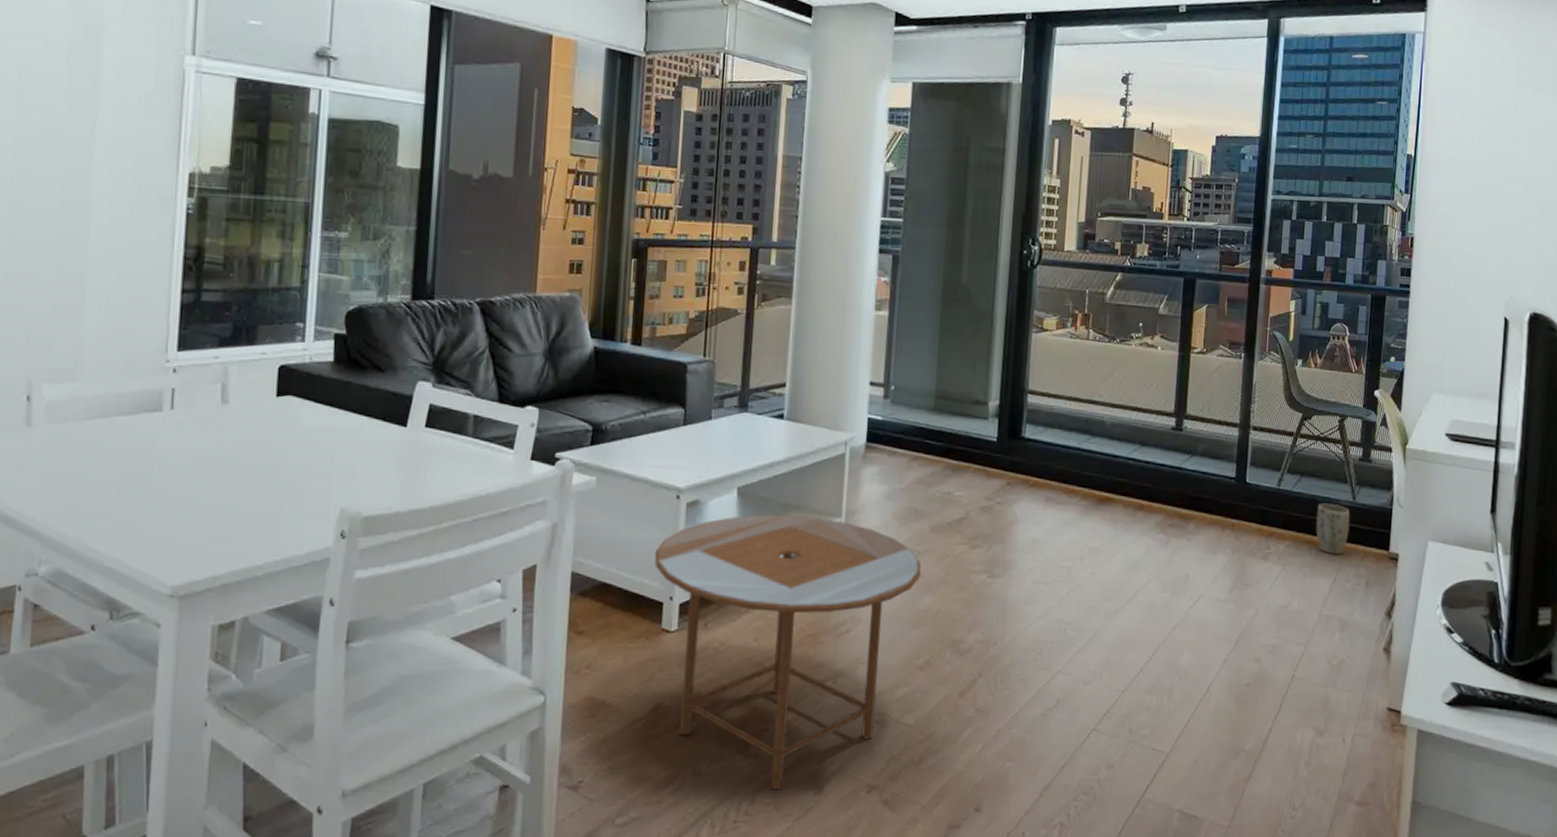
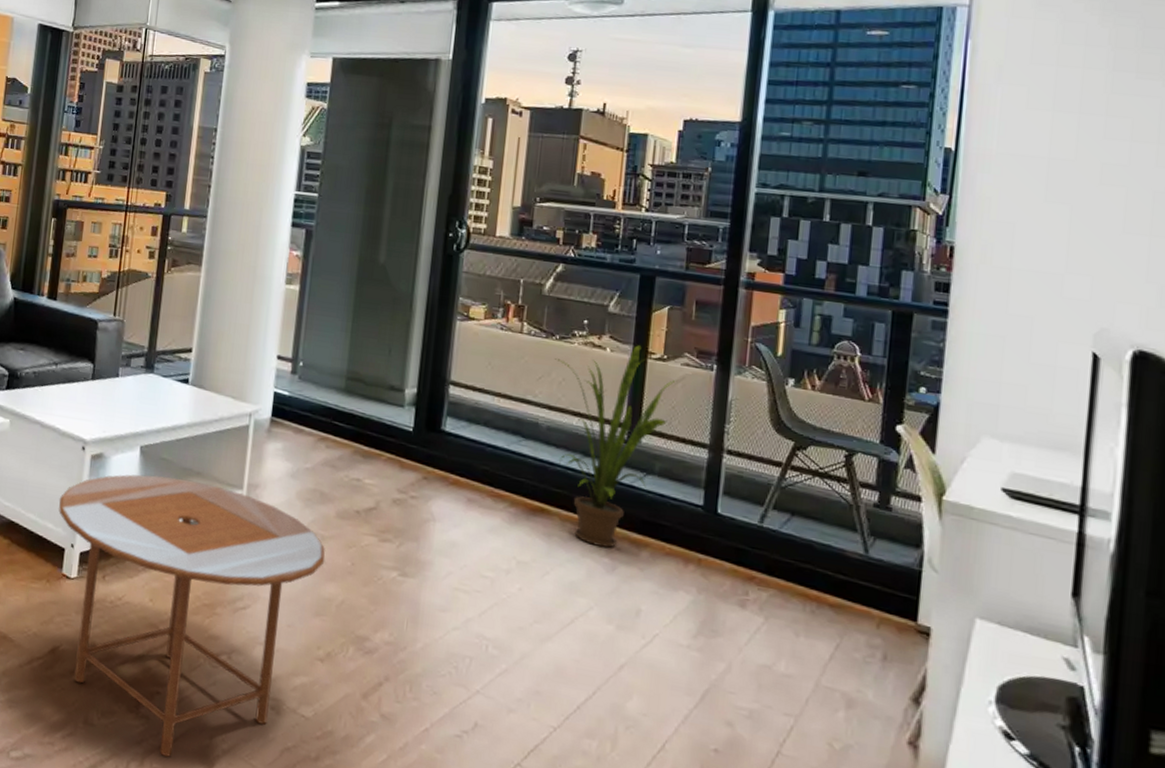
house plant: none [1116,341,1214,525] -> present [555,344,678,548]
plant pot: present [1315,503,1350,555] -> none [811,551,860,617]

